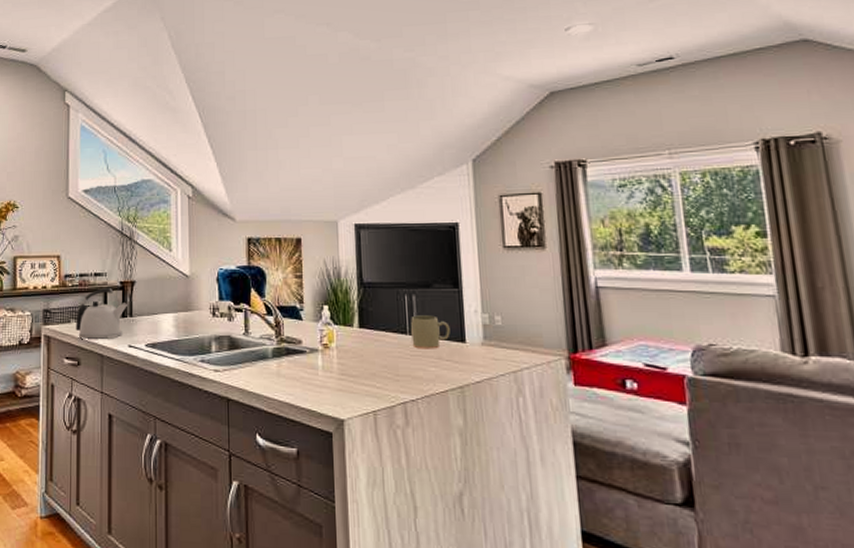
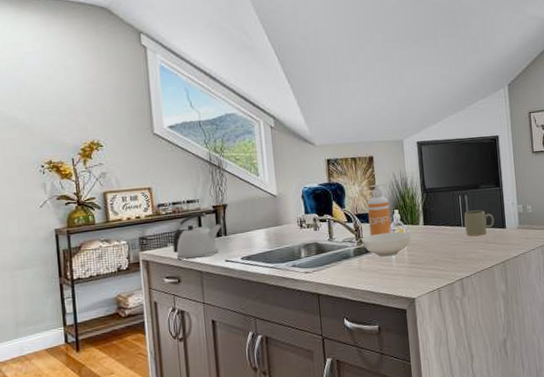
bowl: none [281,332,343,362] -> present [361,231,411,257]
soap dispenser: none [291,272,319,335] -> present [367,184,391,236]

